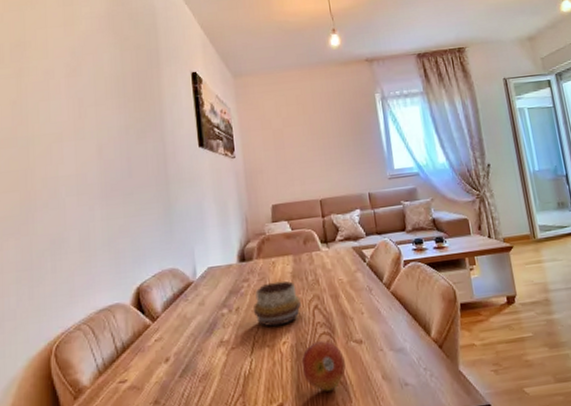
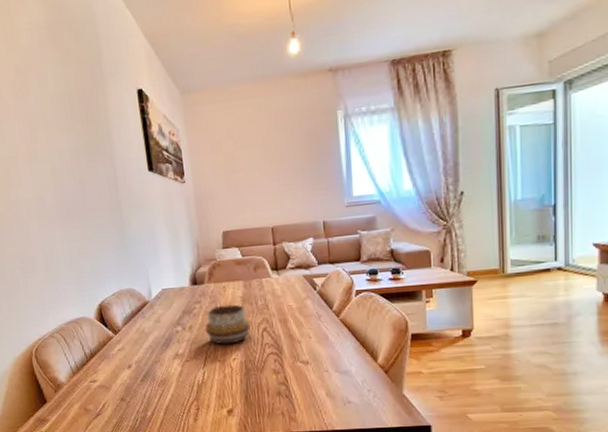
fruit: present [301,340,346,392] -> none [250,359,292,402]

